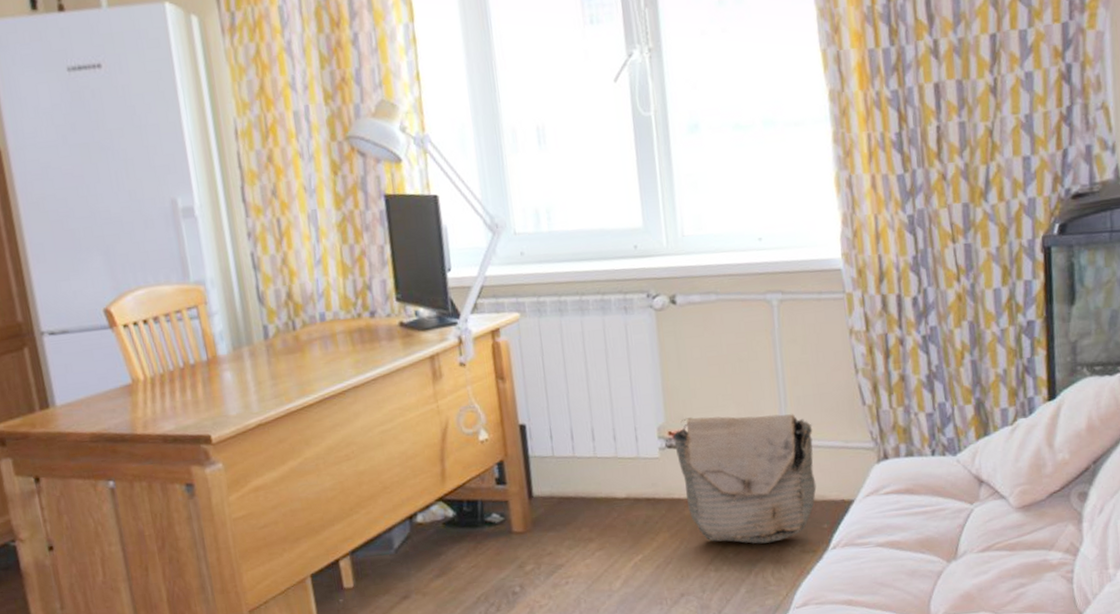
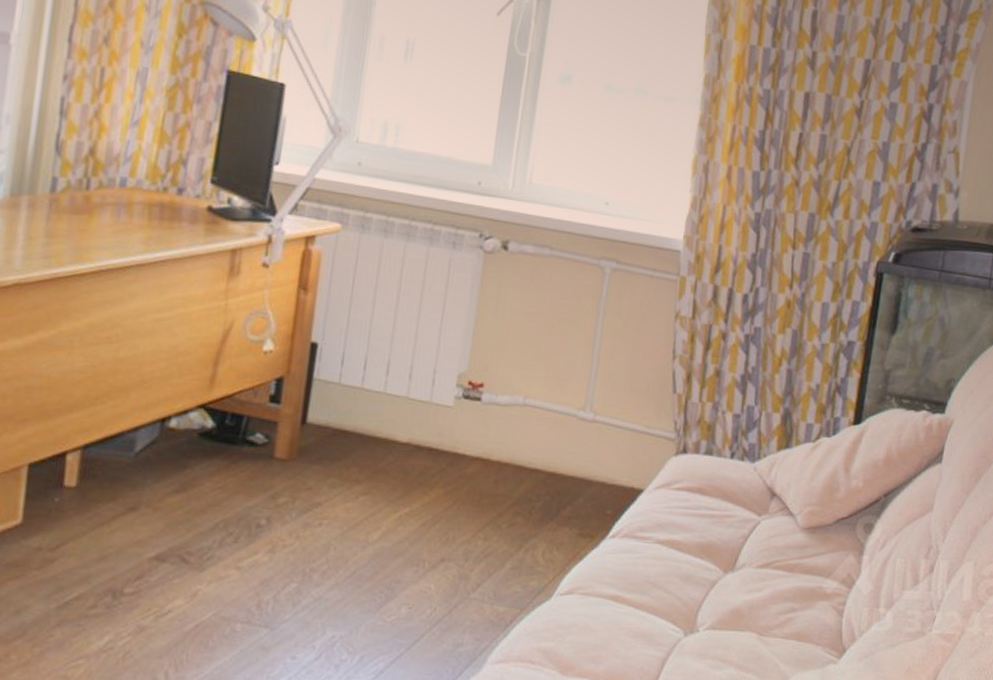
bag: present [673,414,817,544] -> none [470,370,618,520]

